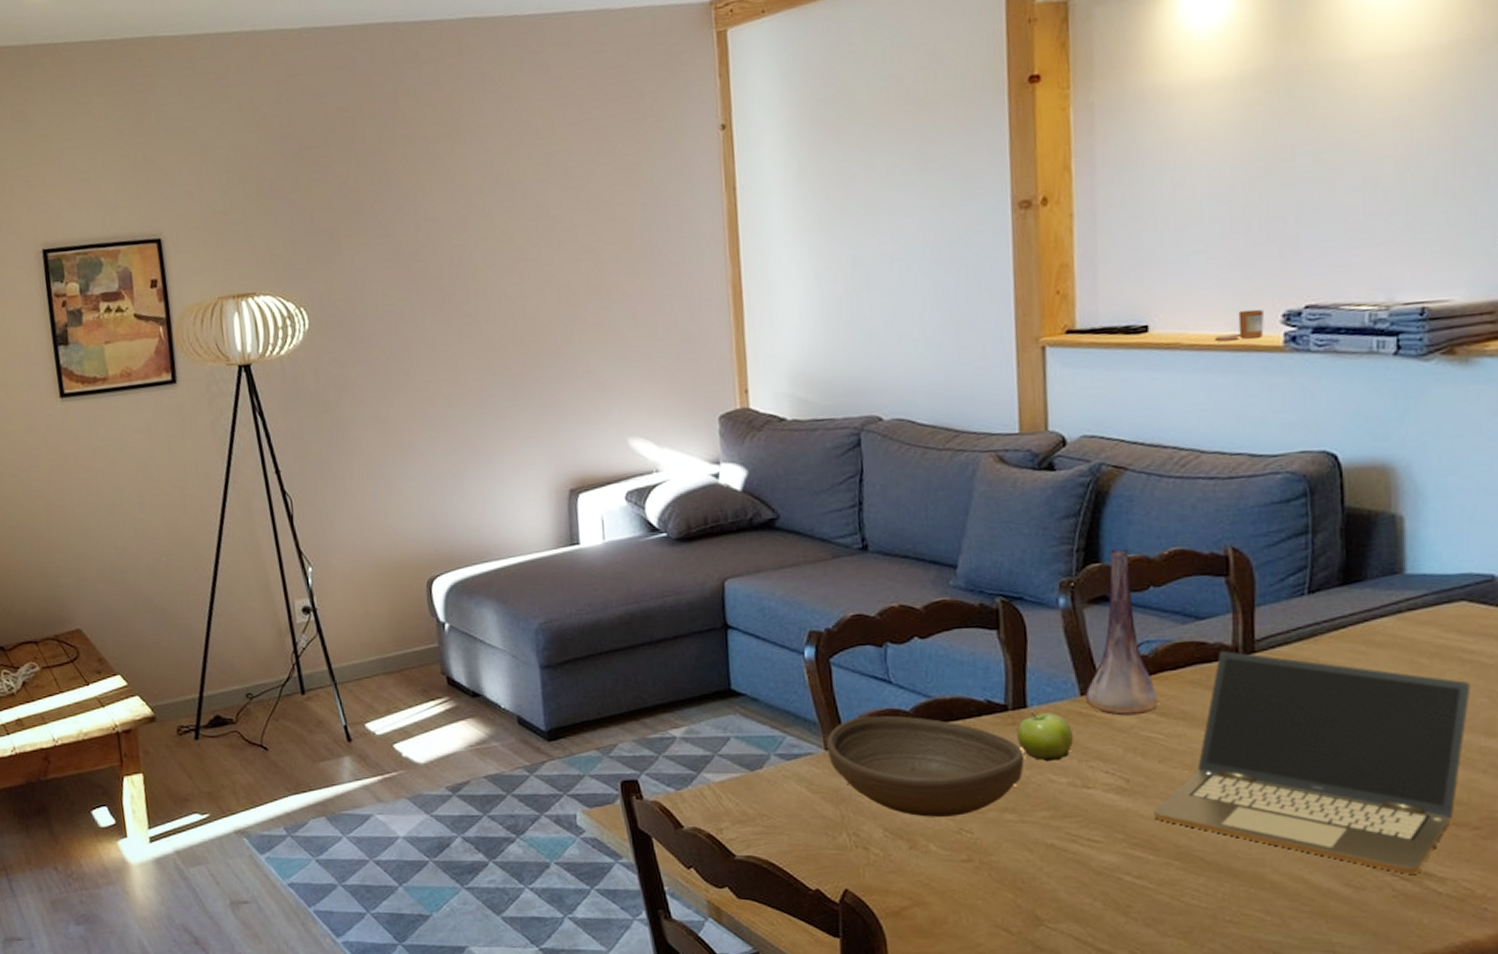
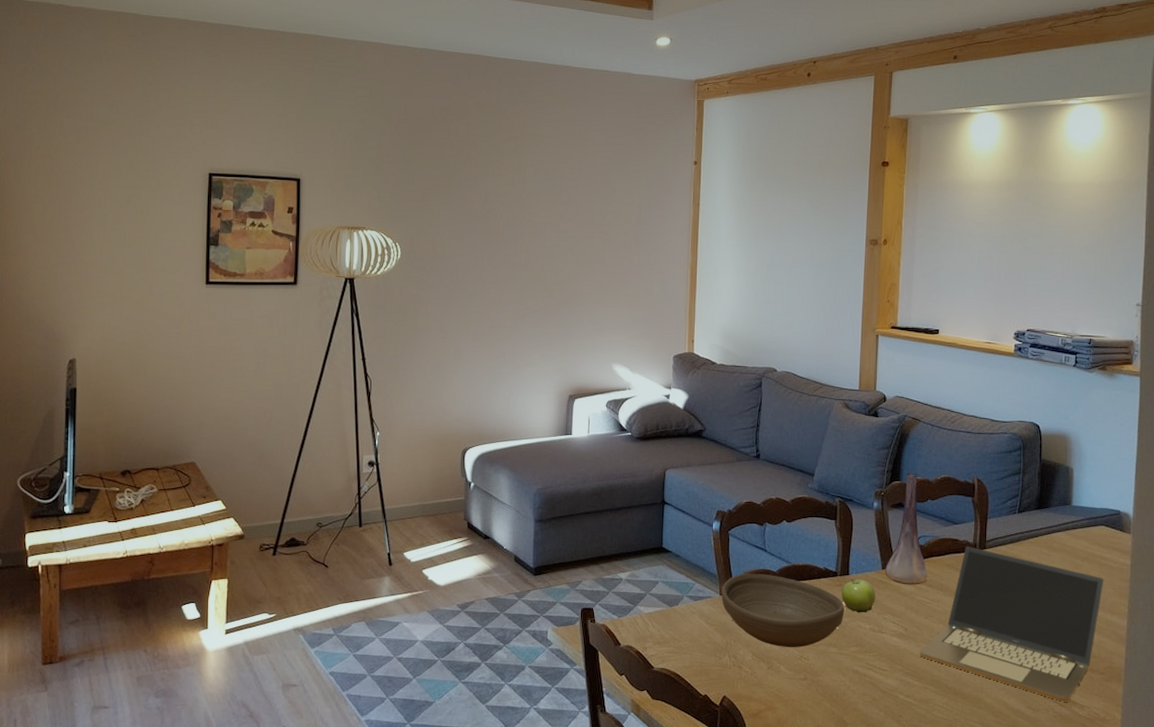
candle: present [1214,309,1264,343] -> none [975,327,1004,347]

